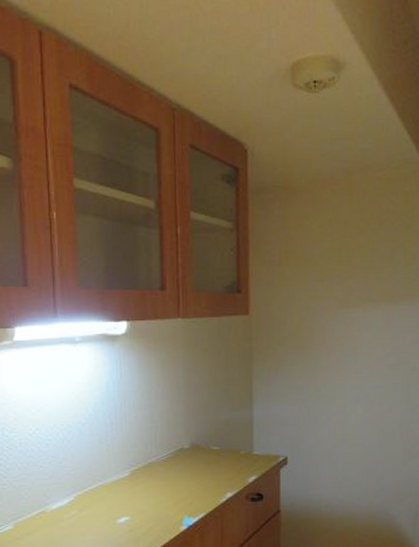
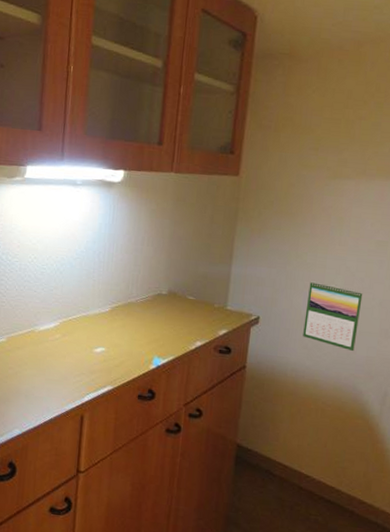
calendar: none [331,413,384,478] -> present [303,281,363,352]

